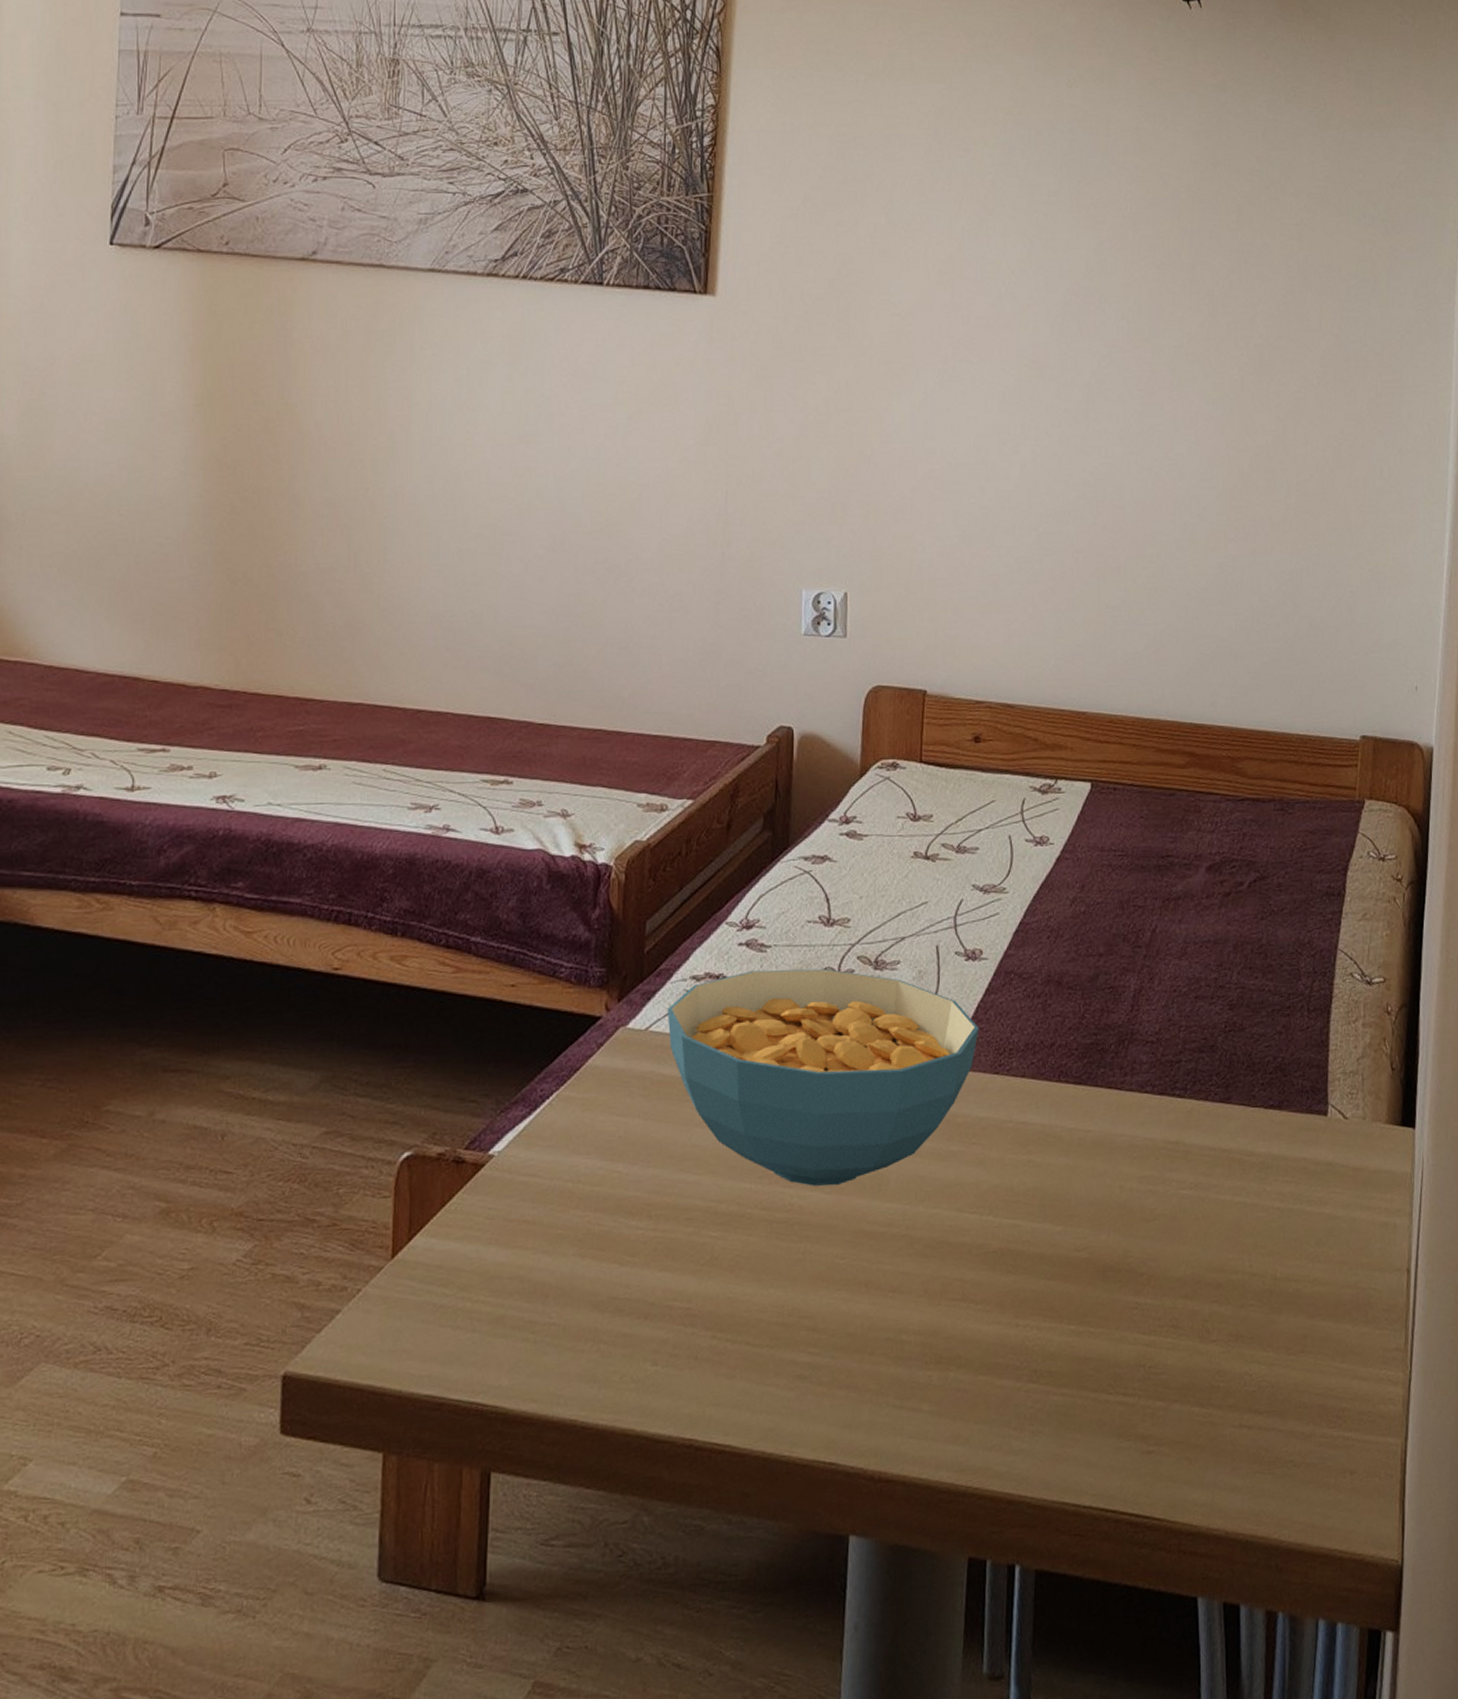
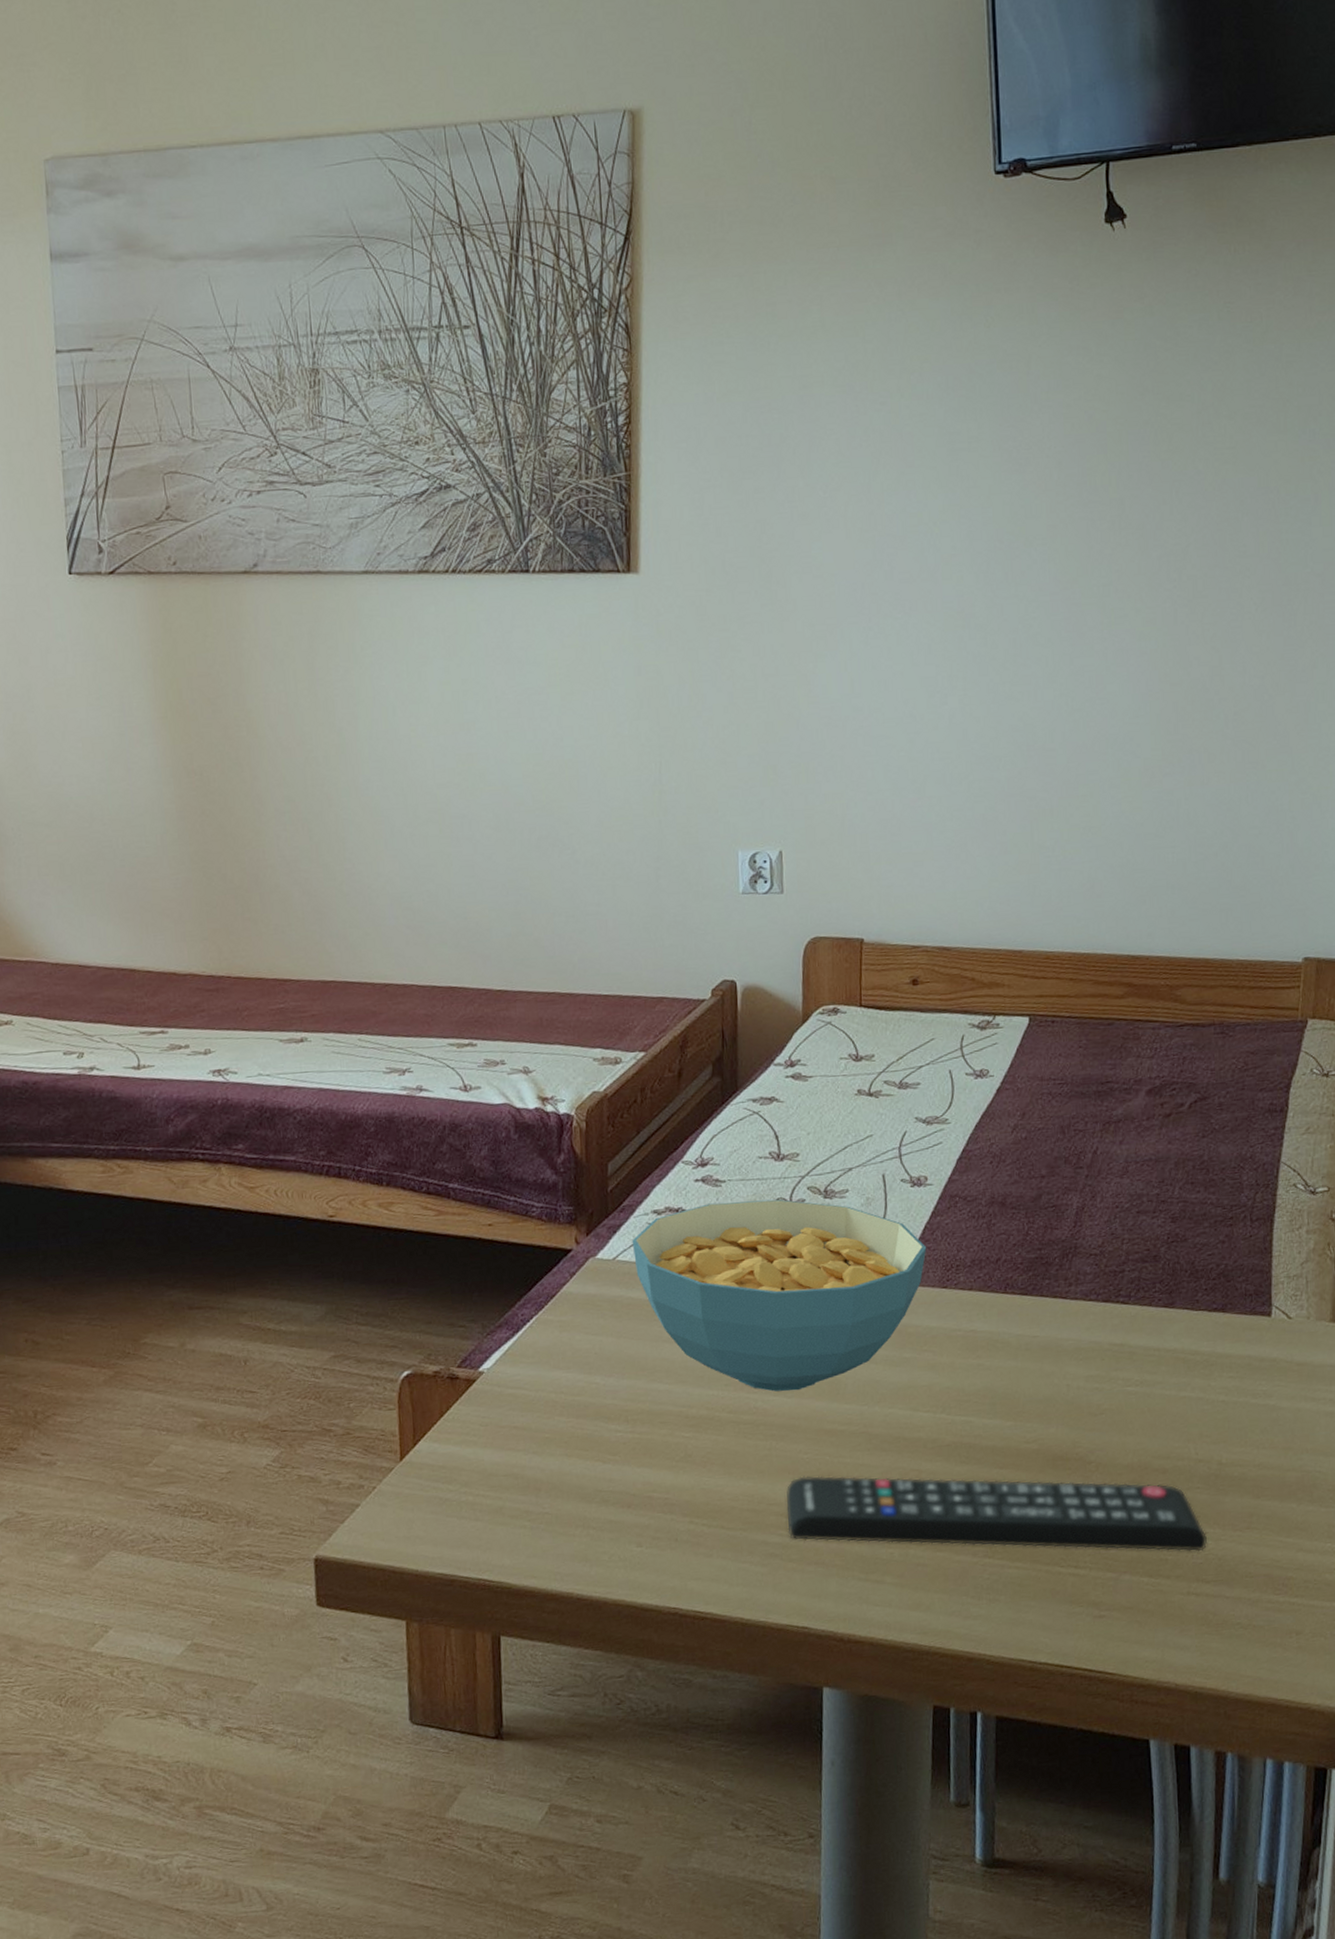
remote control: none [818,1284,1260,1378] -> present [786,1476,1207,1552]

